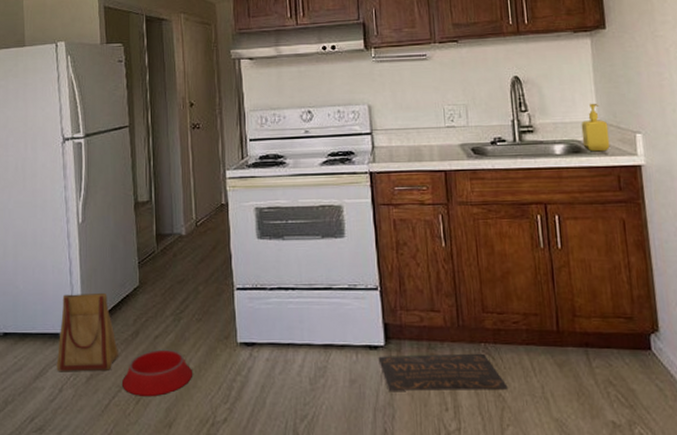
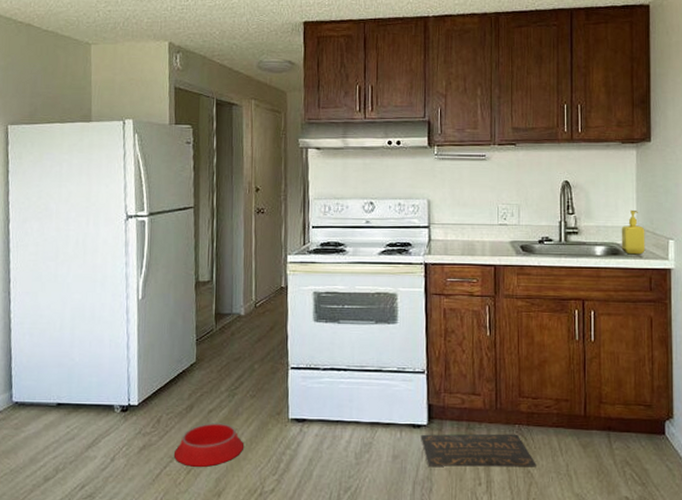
shopping bag: present [56,292,118,372] -> none [109,367,172,443]

